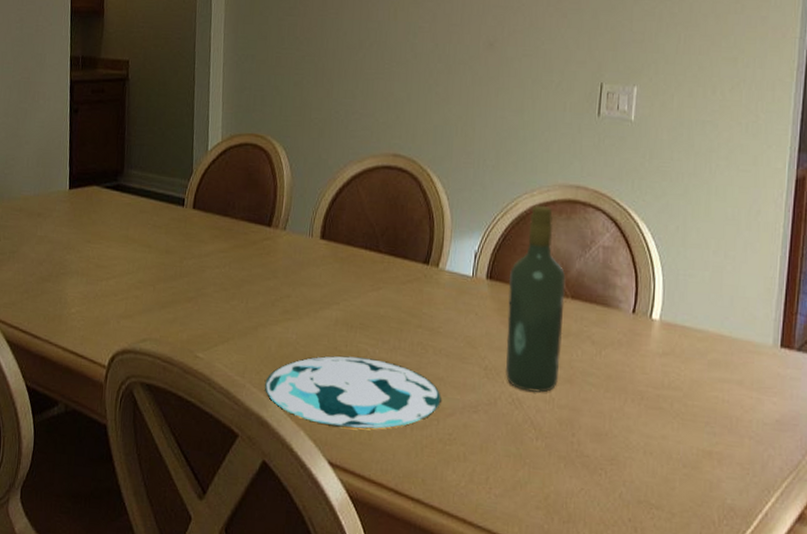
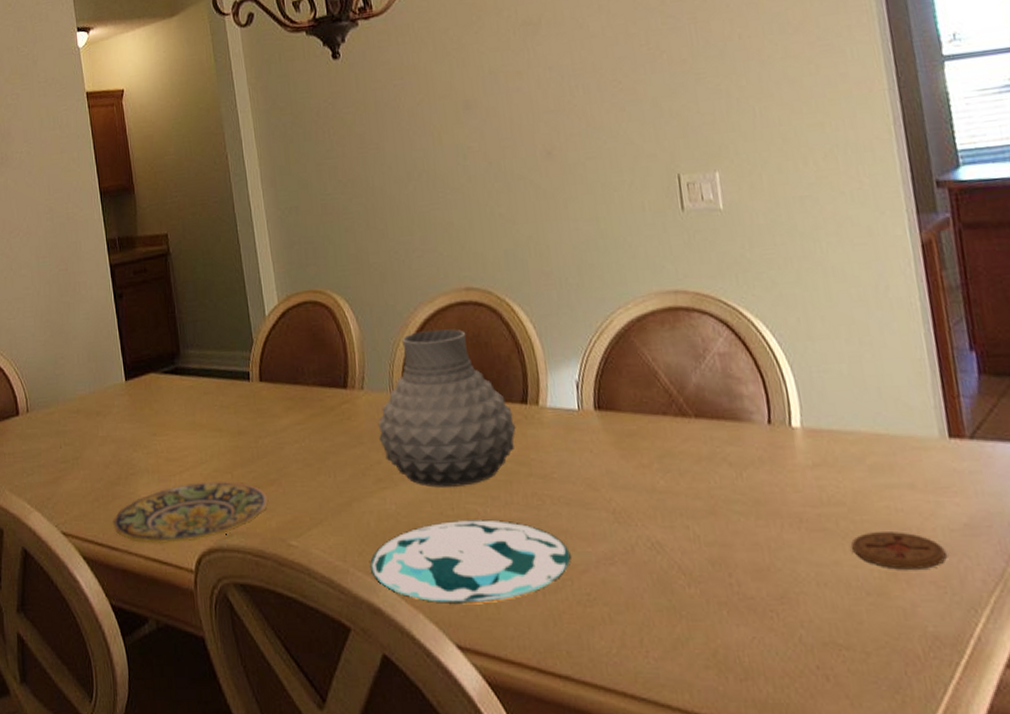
plate: none [38,290,184,341] -> present [112,481,269,543]
vase: none [292,186,415,328] -> present [378,329,516,488]
wine bottle: present [506,205,566,393] -> none [619,318,699,531]
coaster: none [680,416,756,452] -> present [851,531,947,570]

